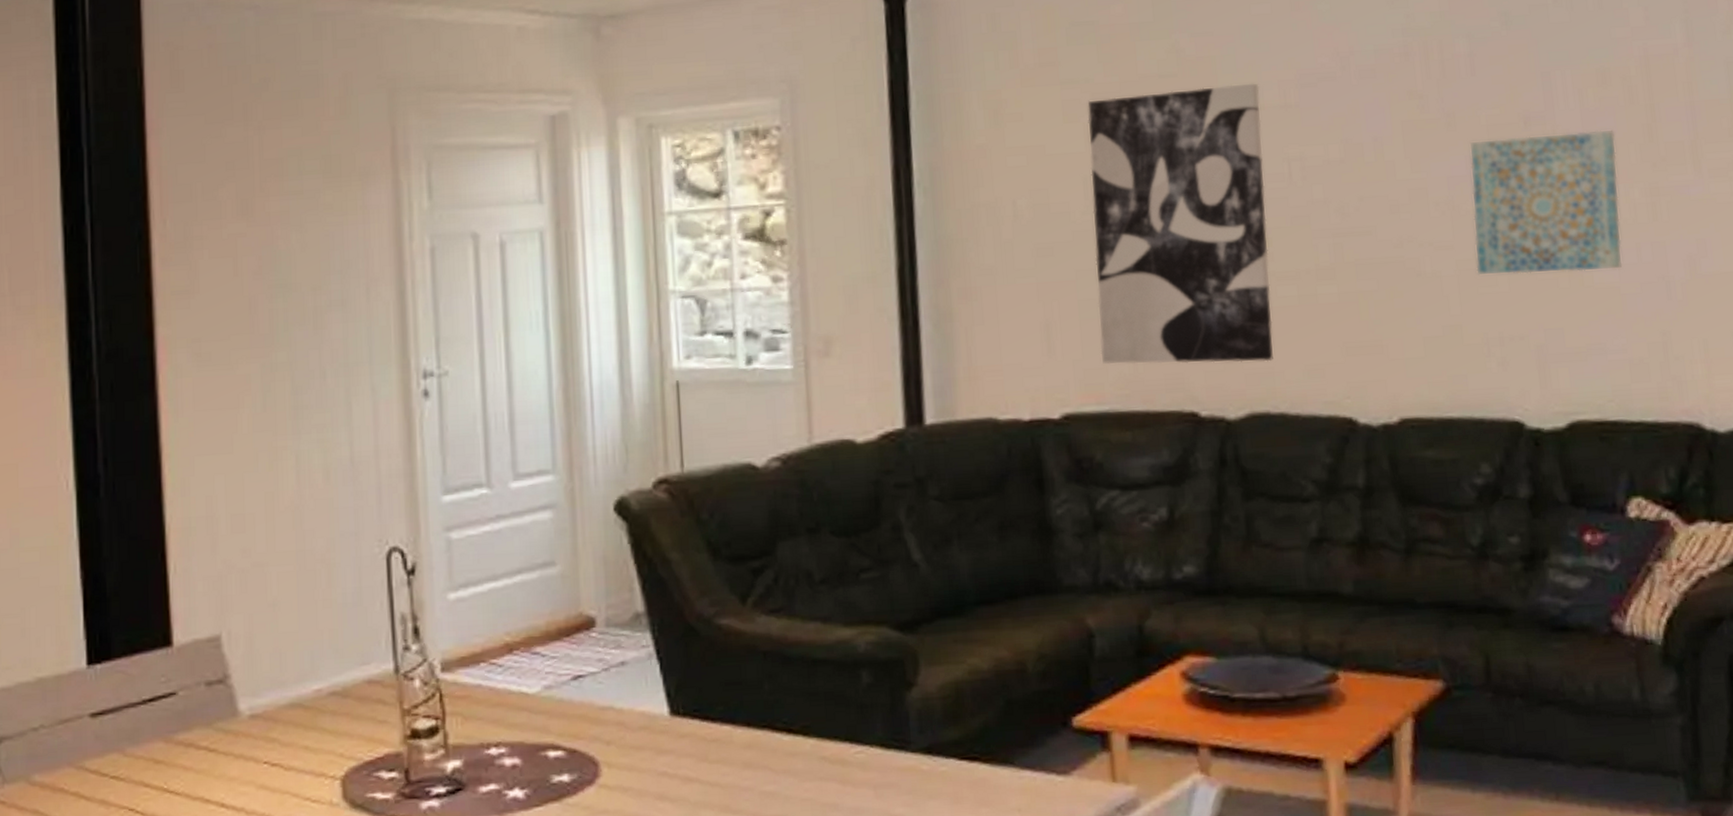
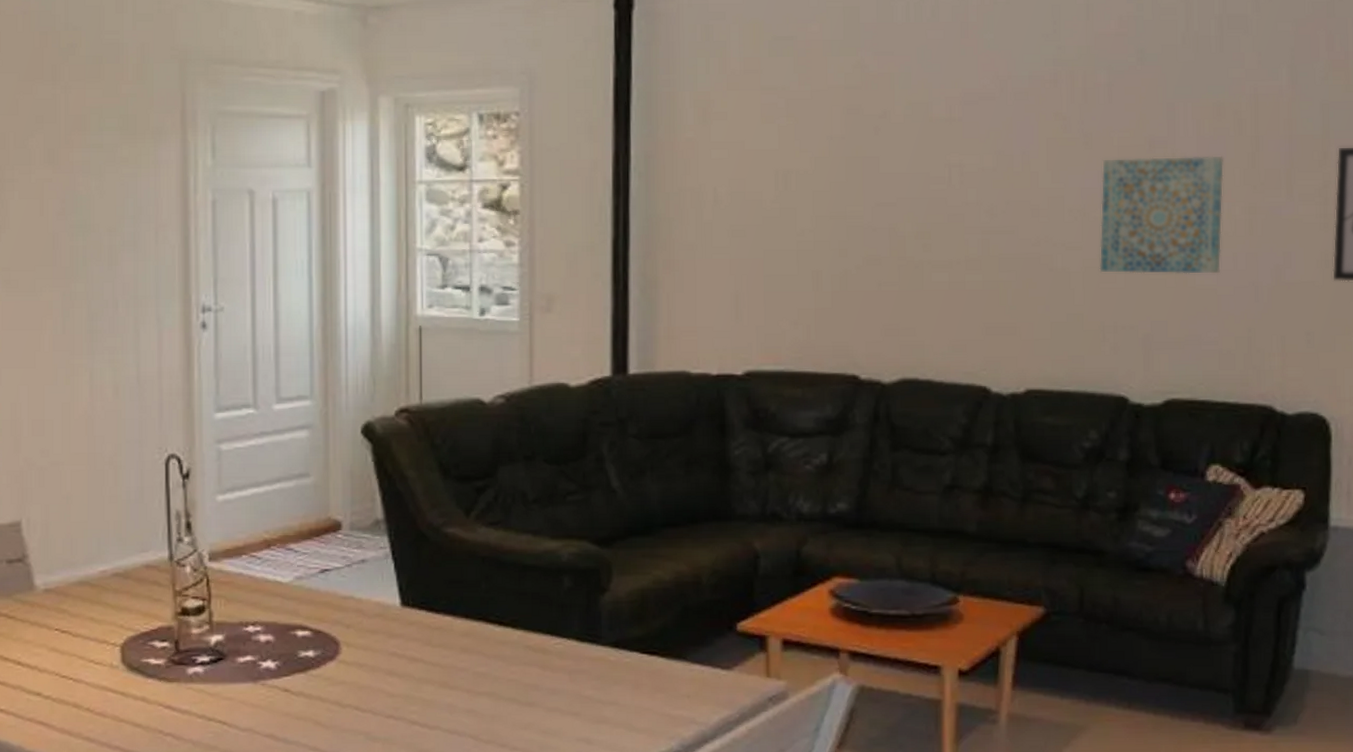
wall art: present [1087,83,1273,365] -> none [780,98,929,336]

